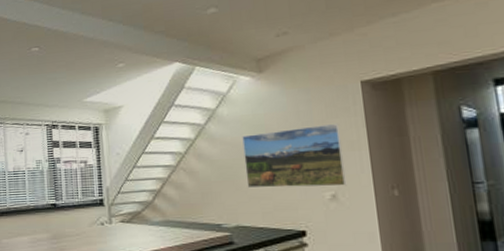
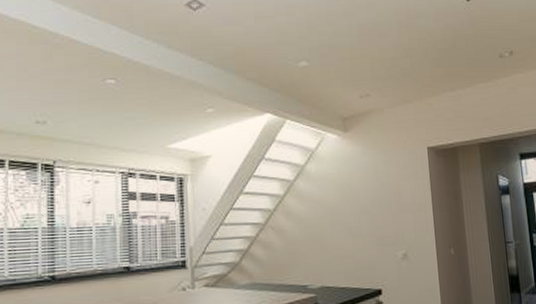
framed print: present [242,123,347,188] -> none [328,185,415,248]

